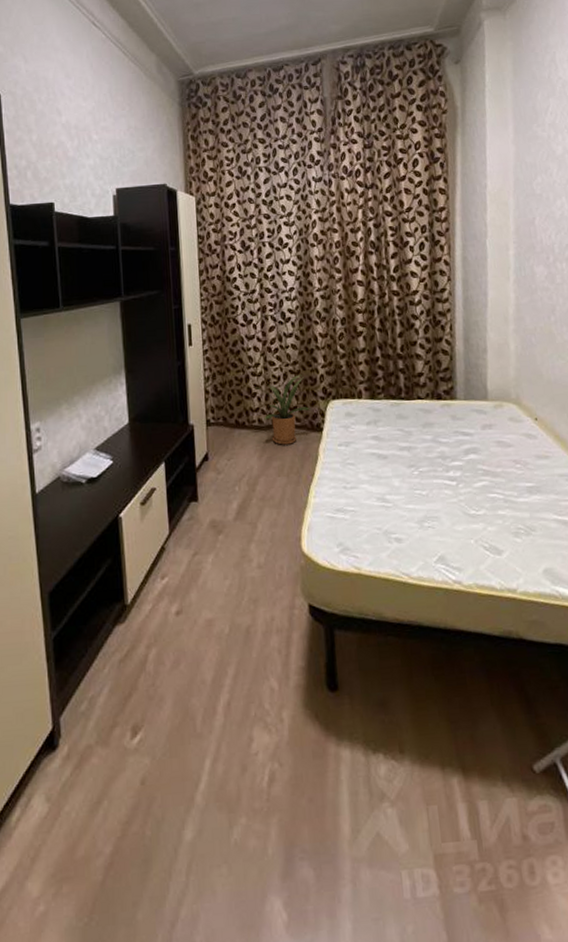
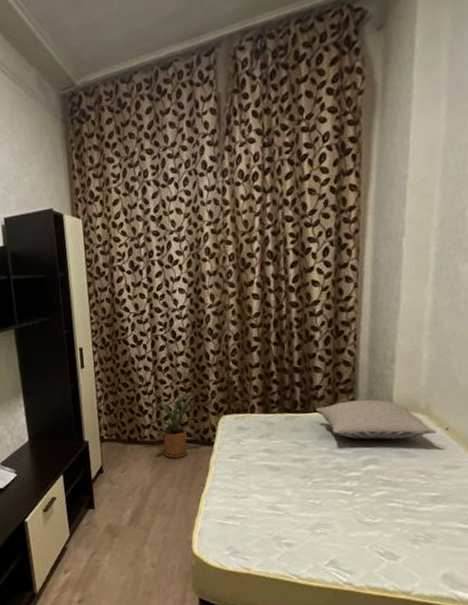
pillow: none [419,388,528,429] -> present [316,399,437,440]

